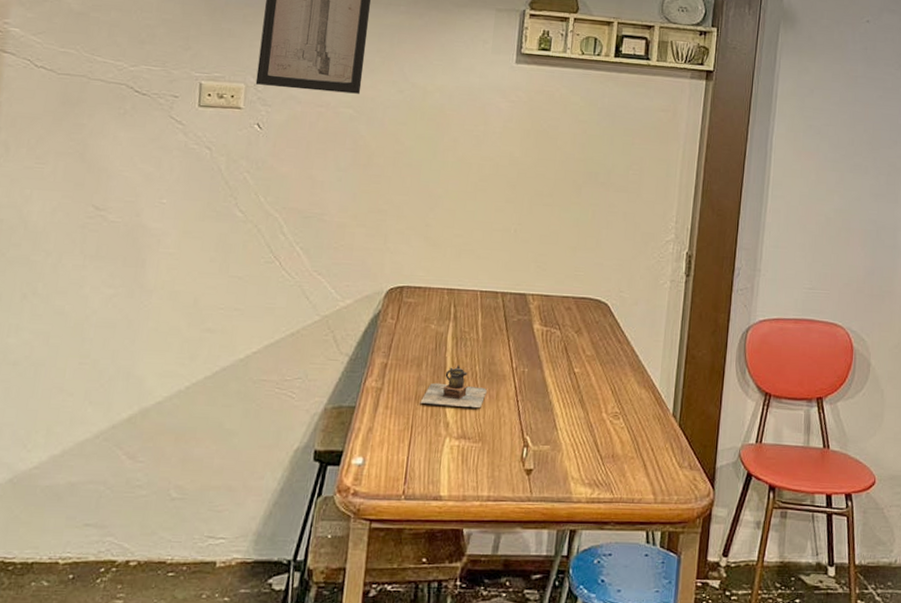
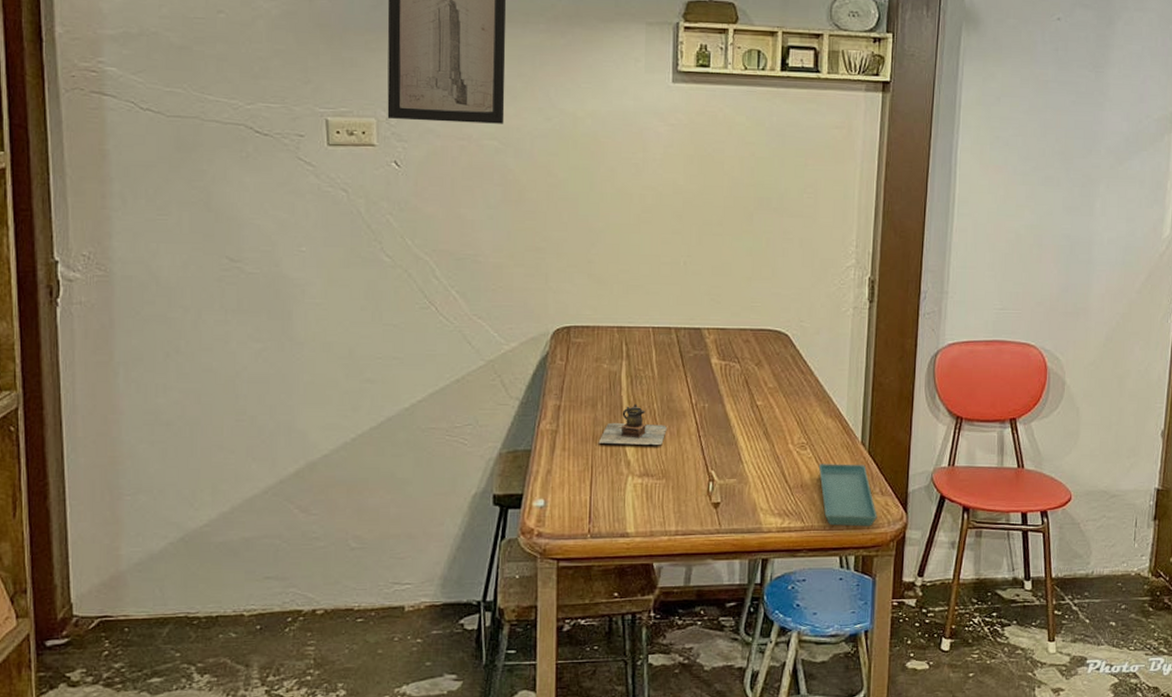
saucer: none [630,434,685,501] -> present [818,464,877,527]

